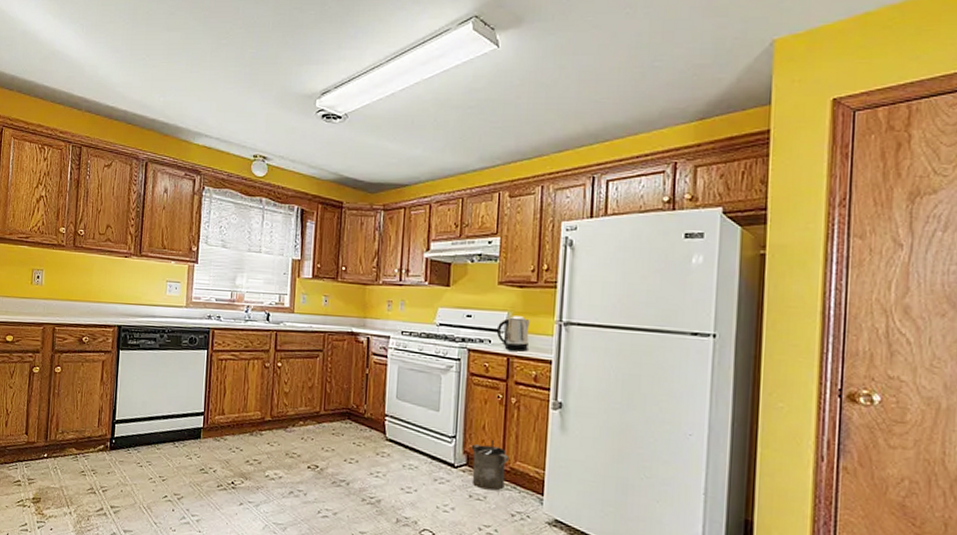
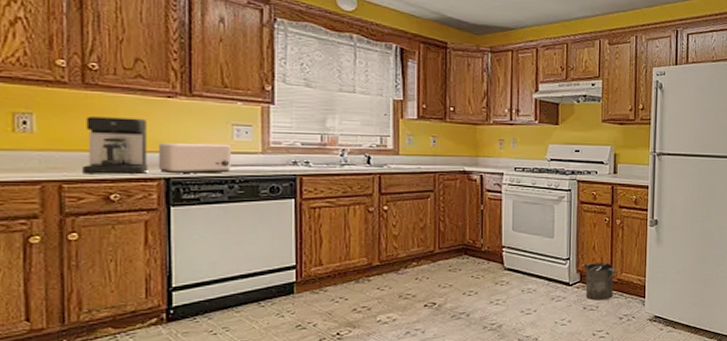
coffee maker: none [68,273,110,322] -> present [83,116,148,176]
toaster: none [114,295,165,324] -> present [158,142,232,174]
kettle: present [496,316,530,352] -> none [601,149,630,180]

